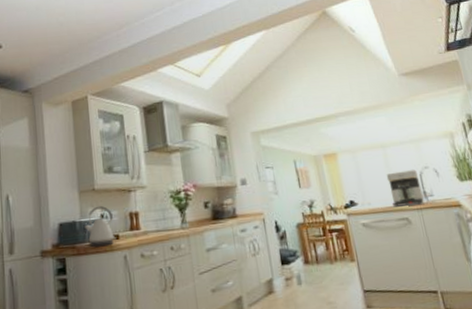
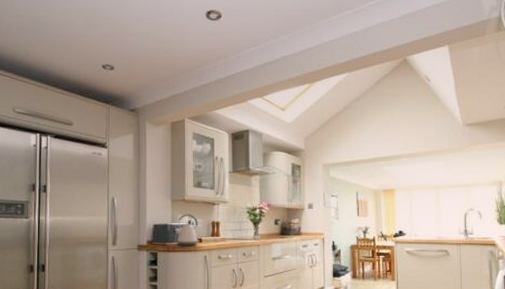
coffee maker: present [386,169,425,207] -> none [435,209,465,240]

